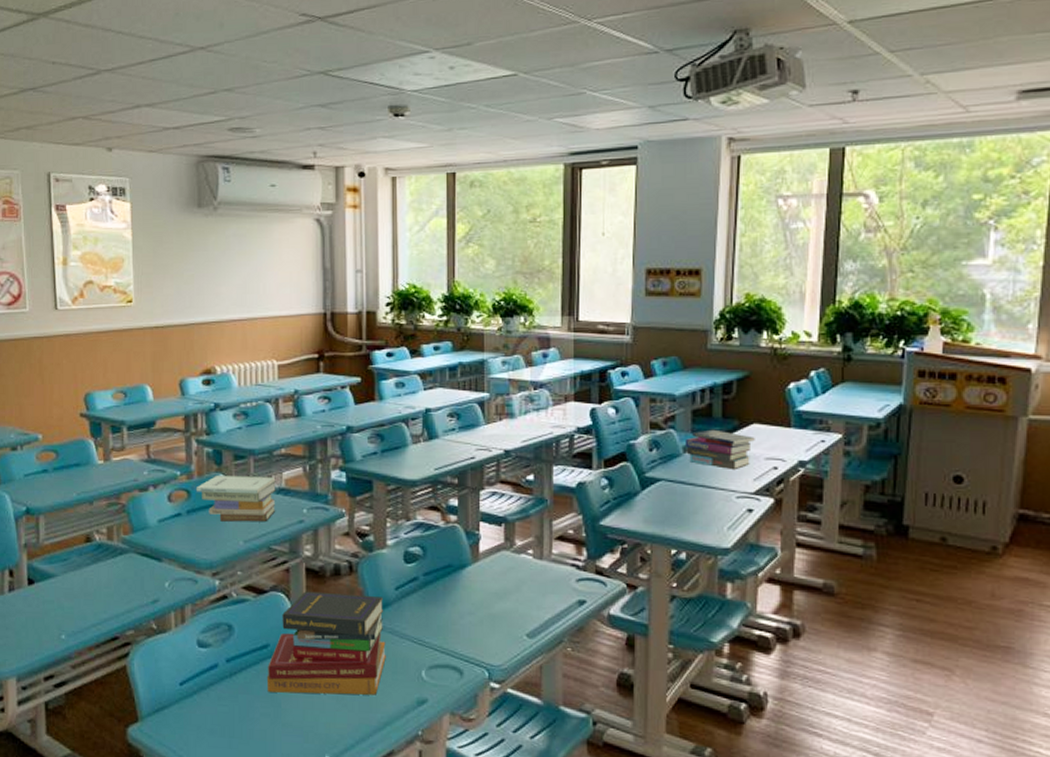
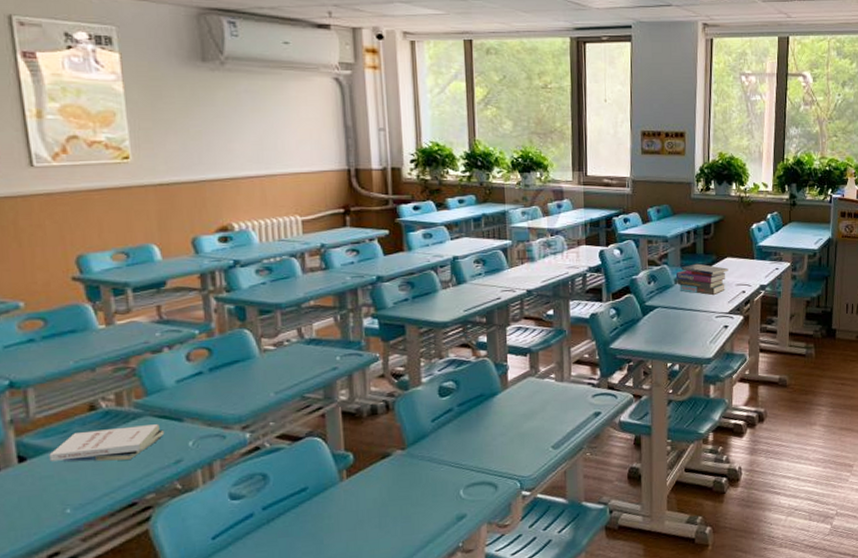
books: none [52,561,145,594] -> present [49,424,165,462]
books: present [195,476,276,522] -> none [217,328,308,376]
books: present [266,591,386,695] -> none [306,430,426,531]

